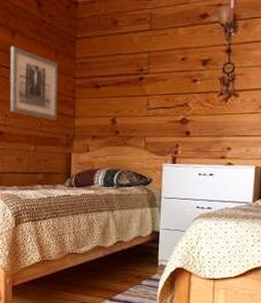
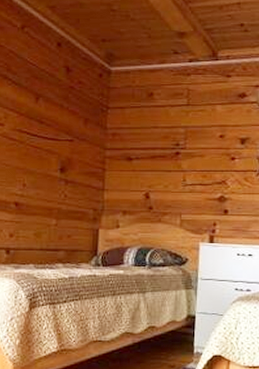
wall art: present [10,46,58,120] -> none [29,111,87,193]

